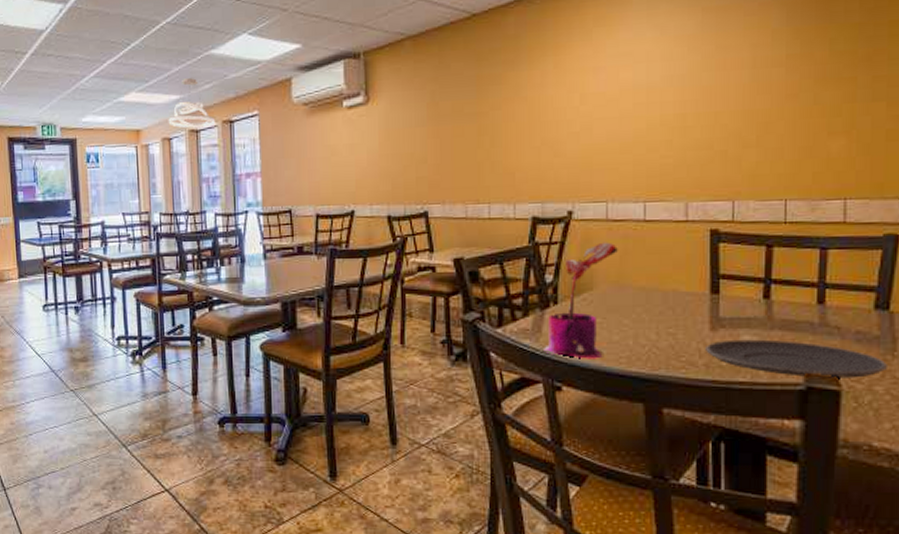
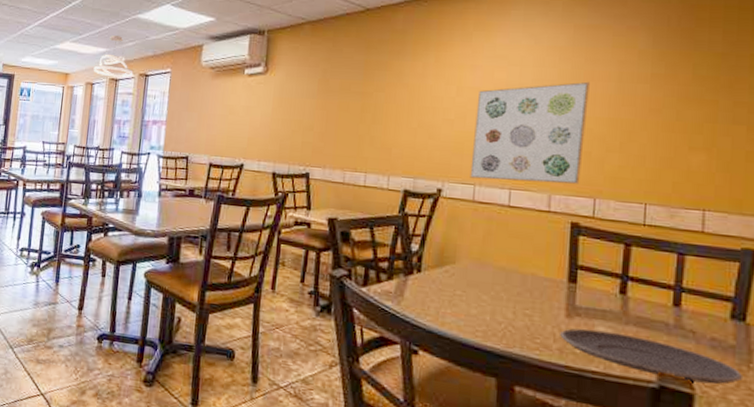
potted plant: present [544,242,619,359] -> none [404,221,483,329]
wall art: none [601,71,722,195] -> present [470,81,590,185]

